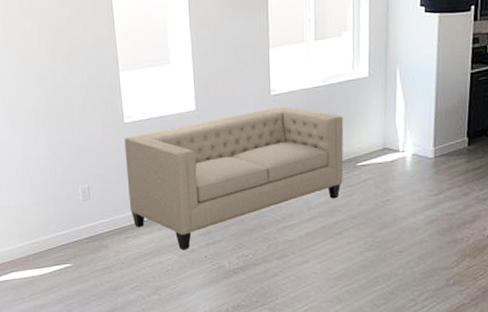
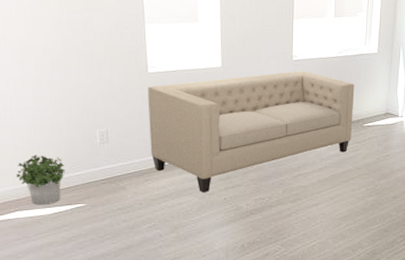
potted plant: none [11,214,53,266] -> present [15,155,65,205]

